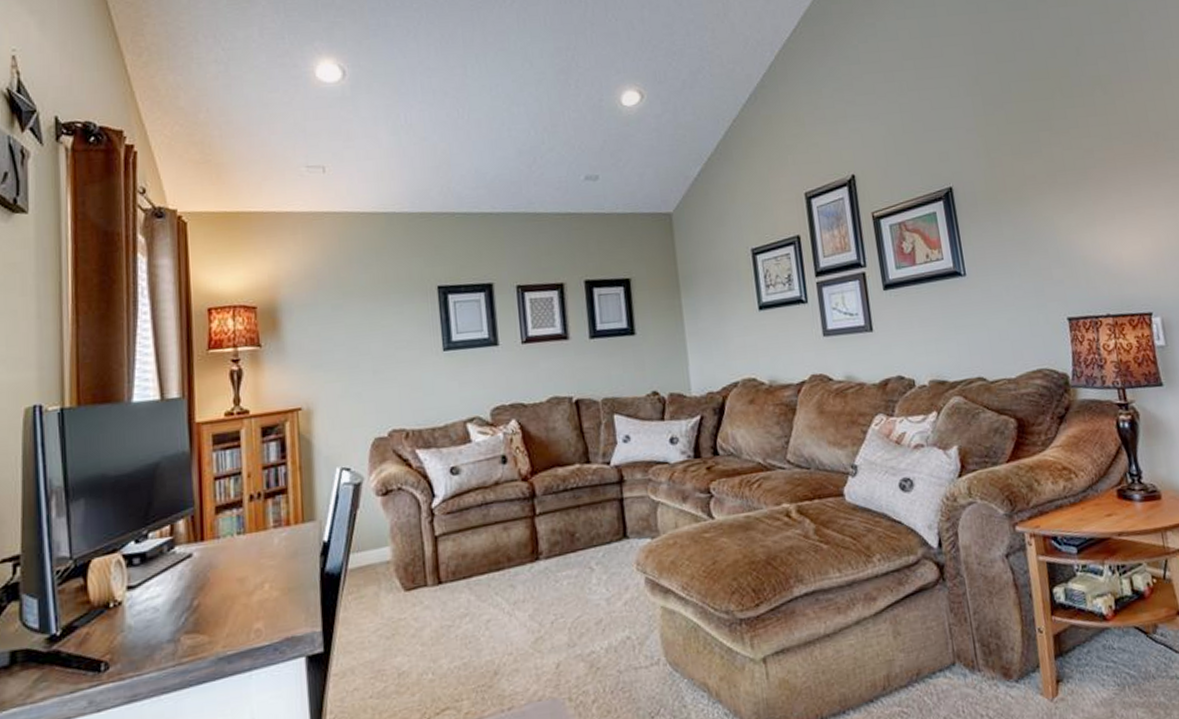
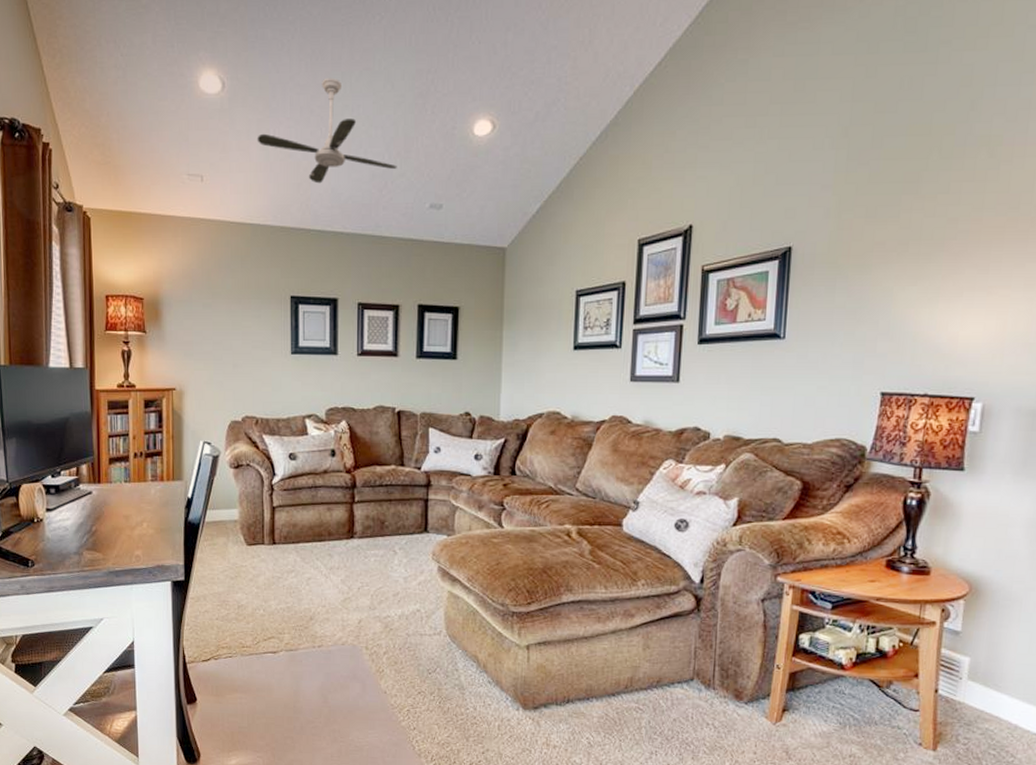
ceiling fan: none [385,59,545,165] -> present [257,77,397,184]

